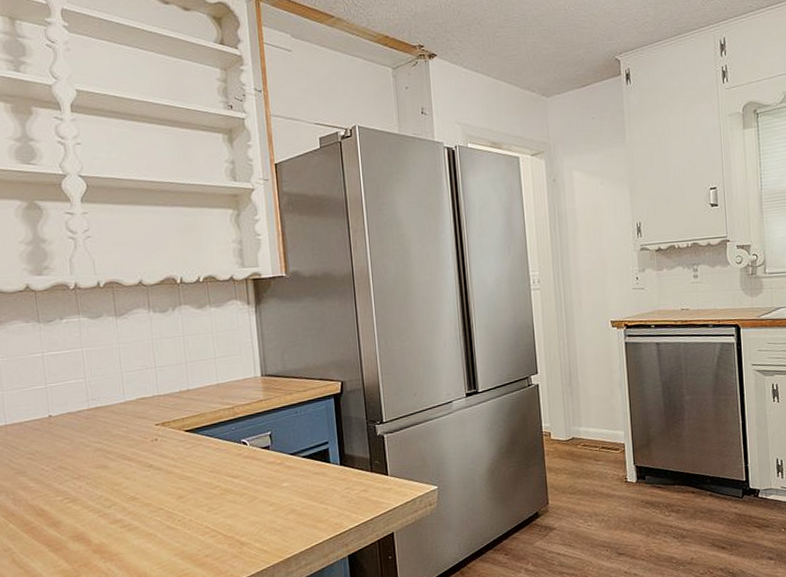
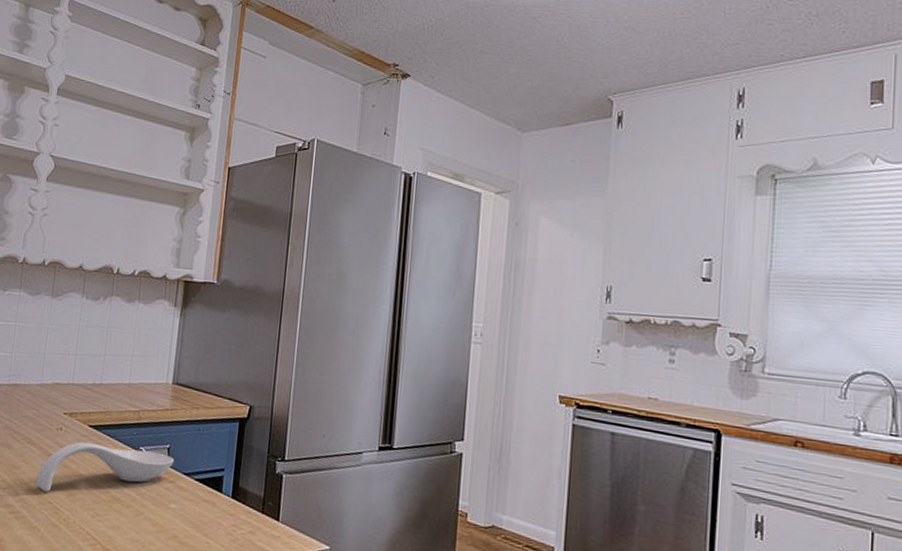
spoon rest: none [141,440,278,500] -> present [35,442,175,492]

